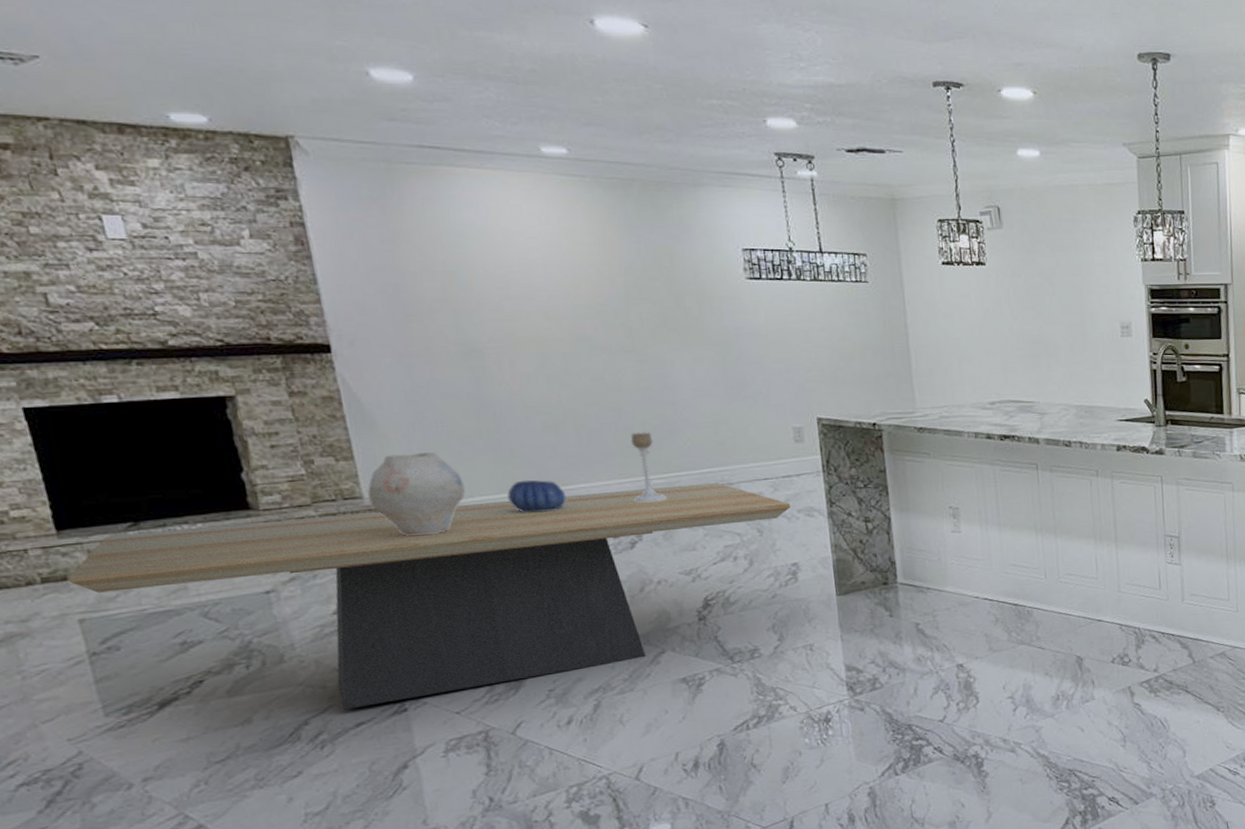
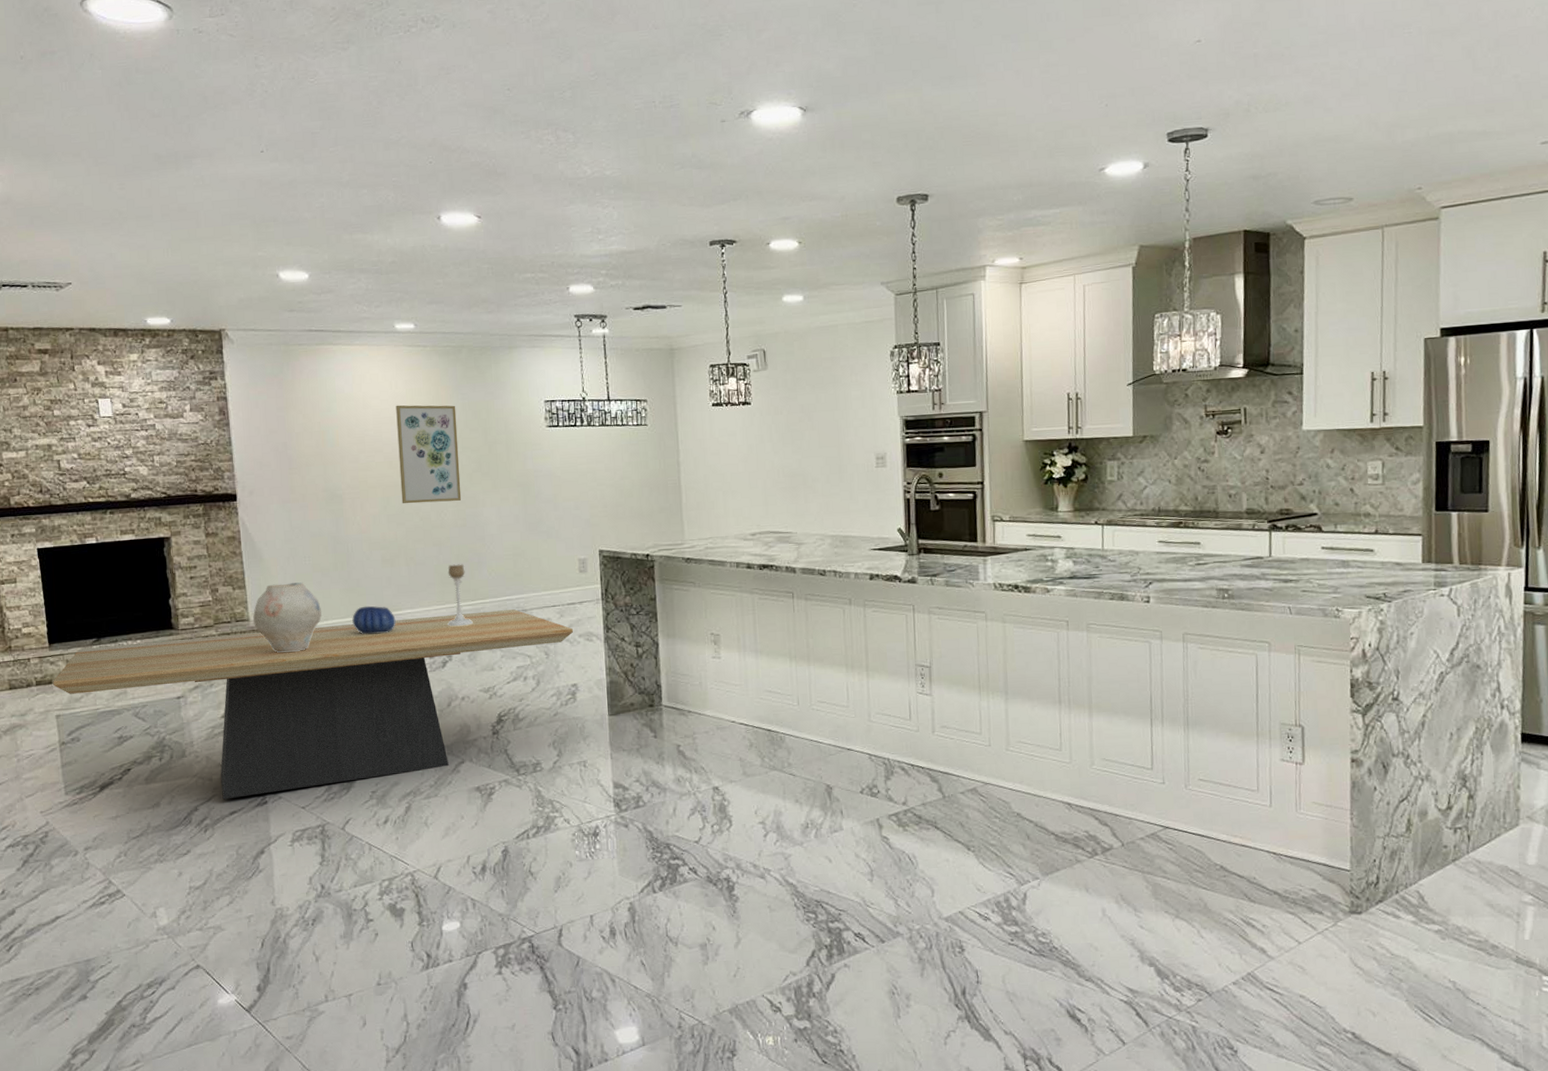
wall art: none [548,244,644,362] -> present [396,405,462,504]

